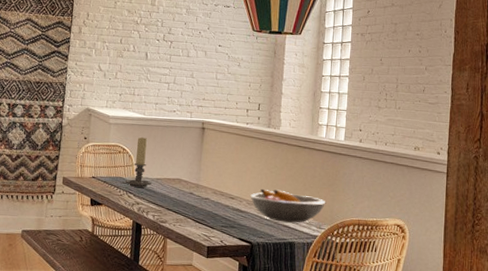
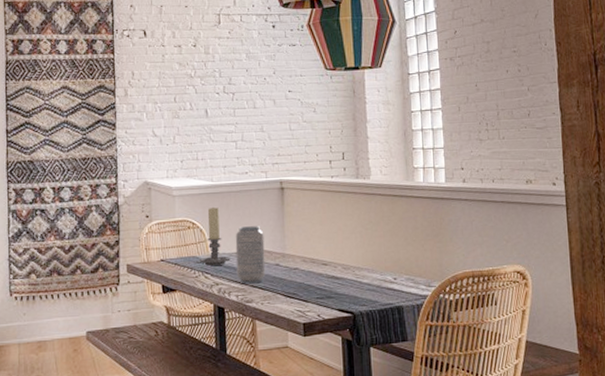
vase: none [155,157,183,207] -> present [235,226,266,284]
fruit bowl: present [250,188,326,223] -> none [345,248,433,285]

